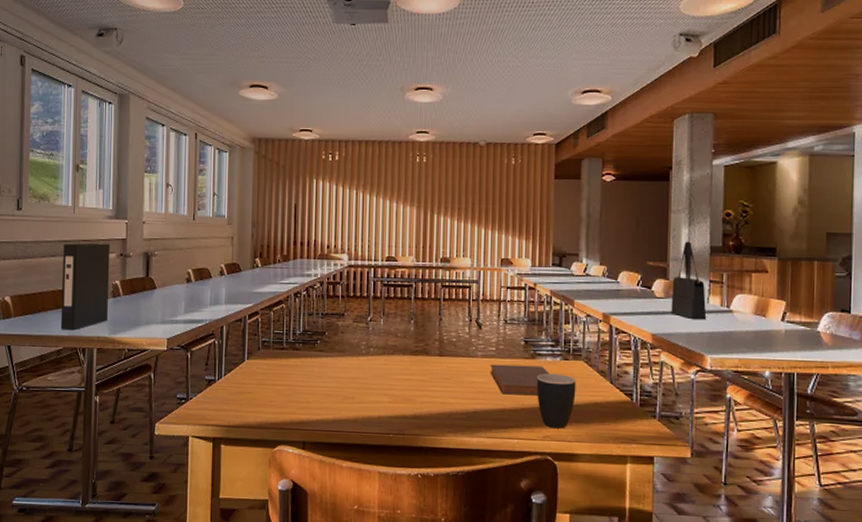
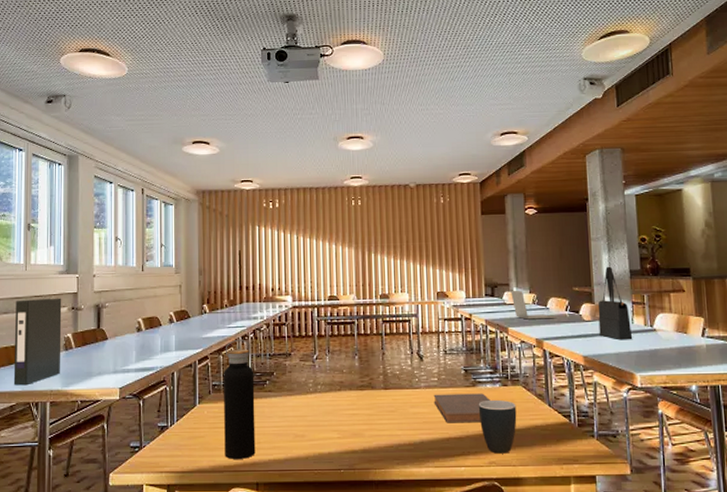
water bottle: none [272,297,306,417] -> present [222,340,256,459]
laptop: none [580,260,626,294] -> present [511,290,556,320]

